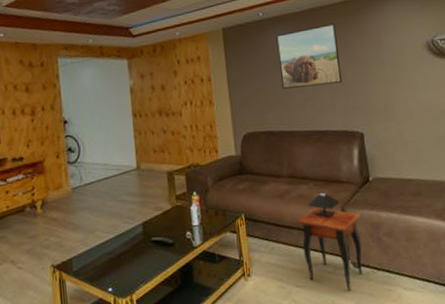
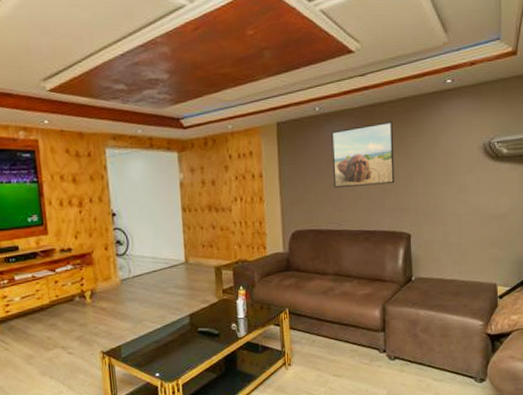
side table: present [296,193,363,291] -> none [338,291,401,380]

